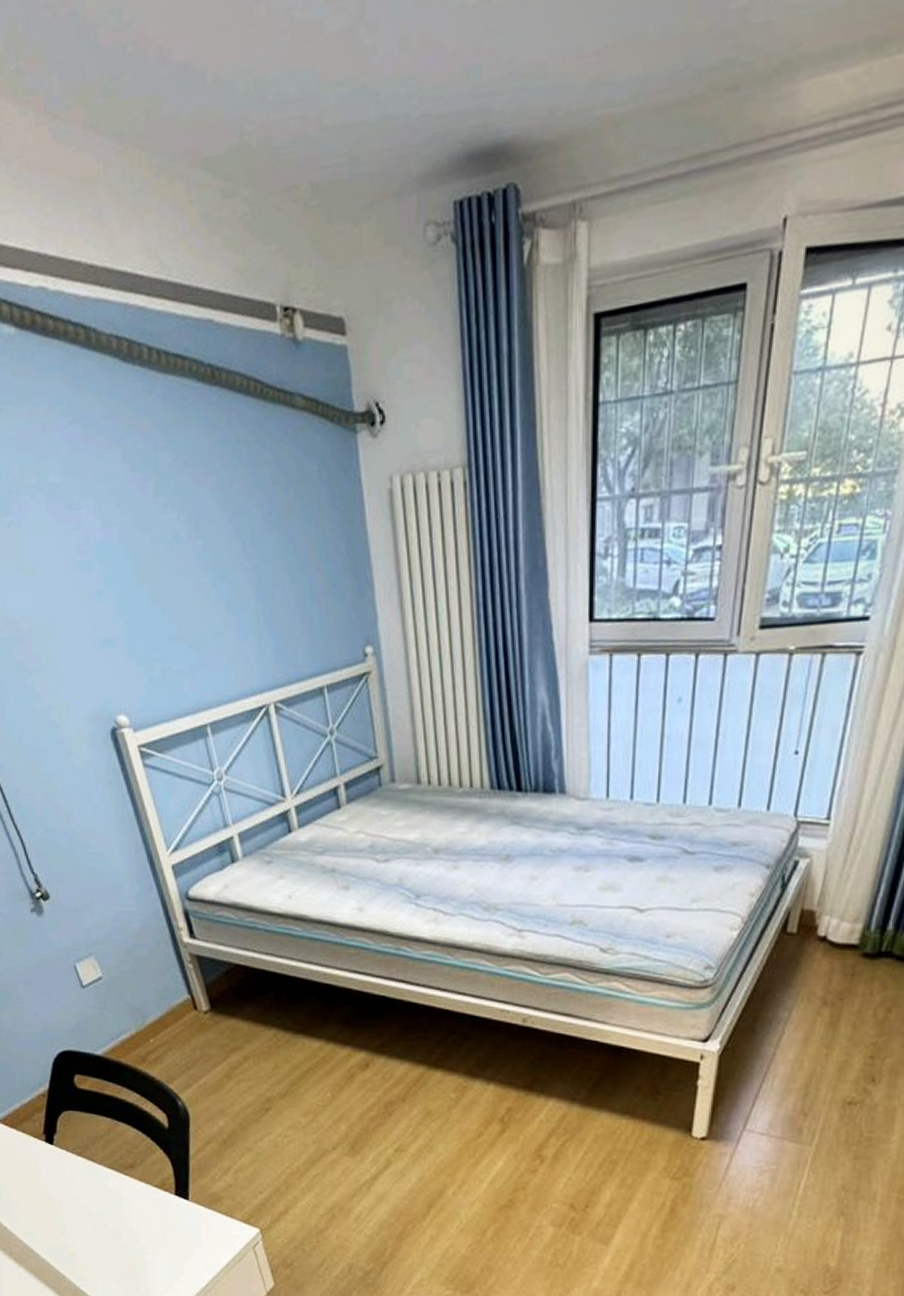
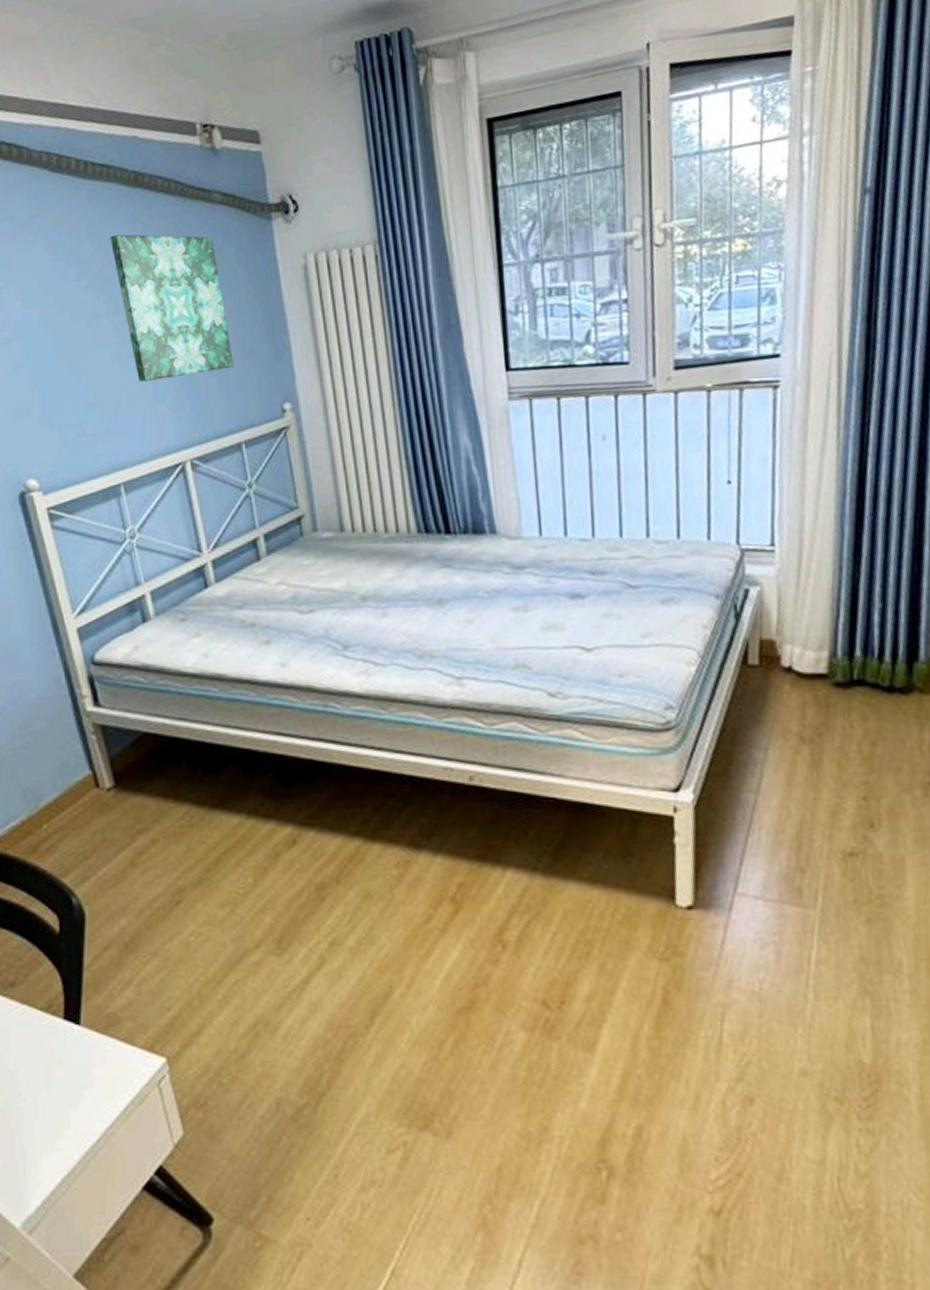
wall art: none [187,442,317,616] -> present [110,234,234,382]

